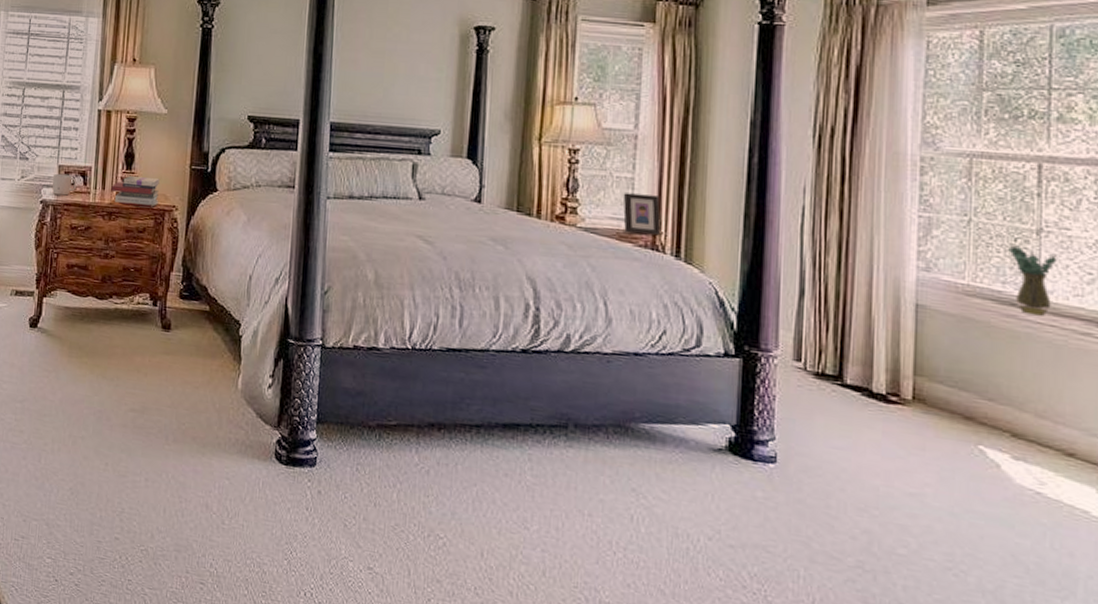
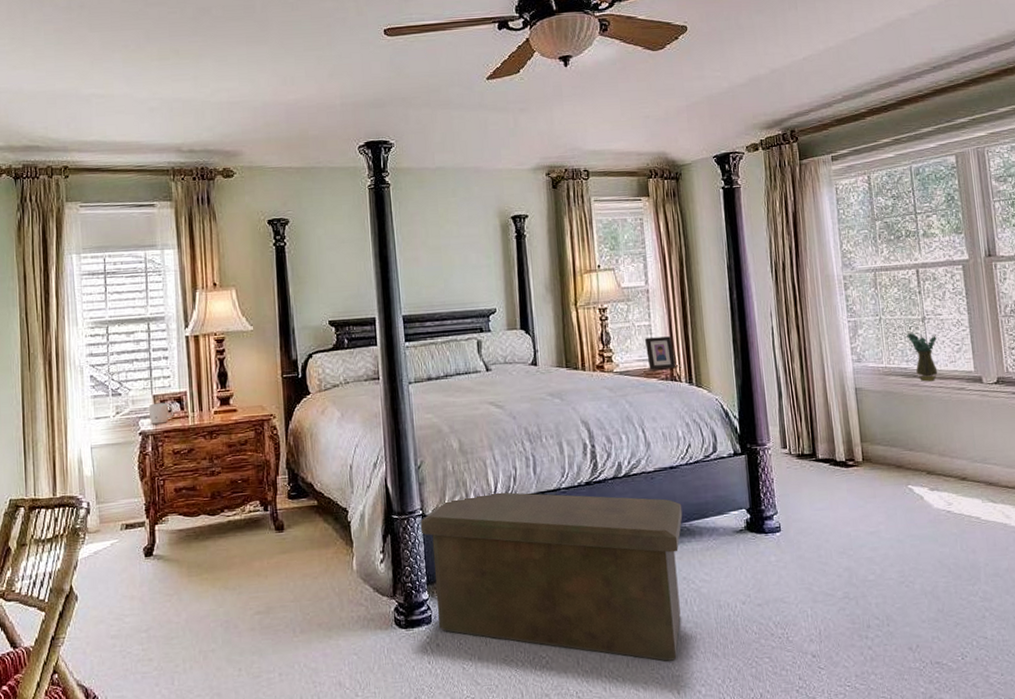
books: present [111,176,160,207] -> none [208,392,257,422]
storage bench: none [318,335,643,584] -> present [421,491,683,661]

